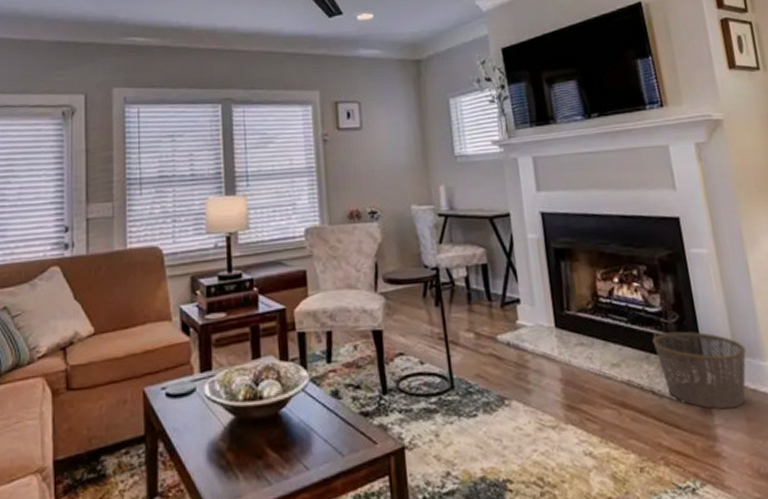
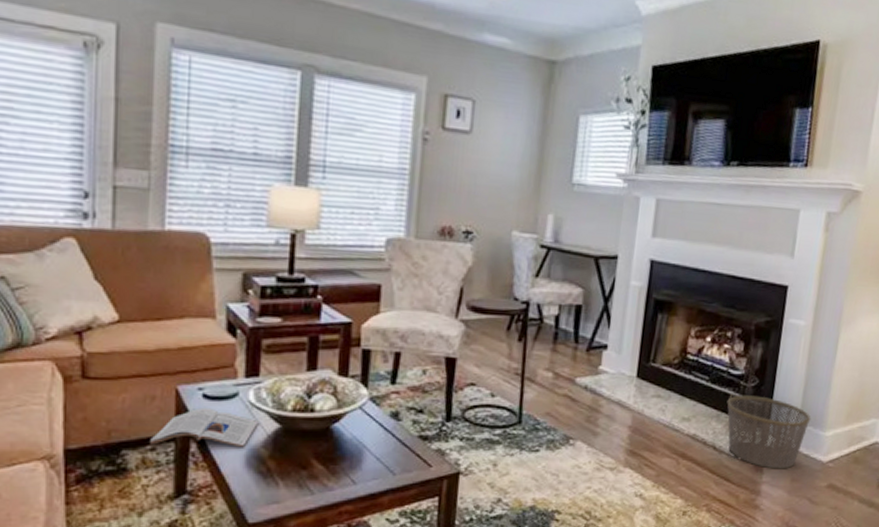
magazine: none [124,406,215,448] -> present [150,407,259,448]

